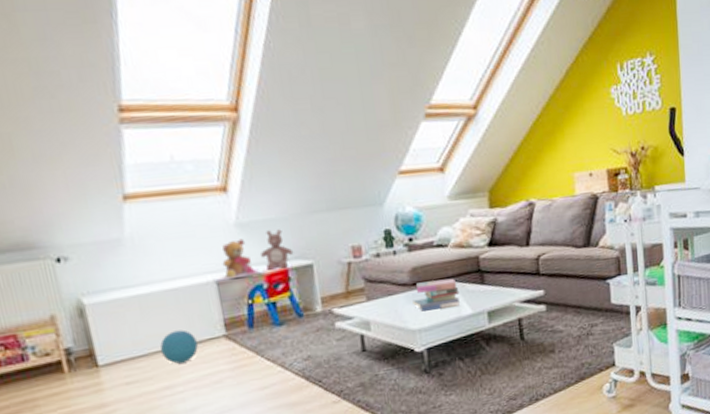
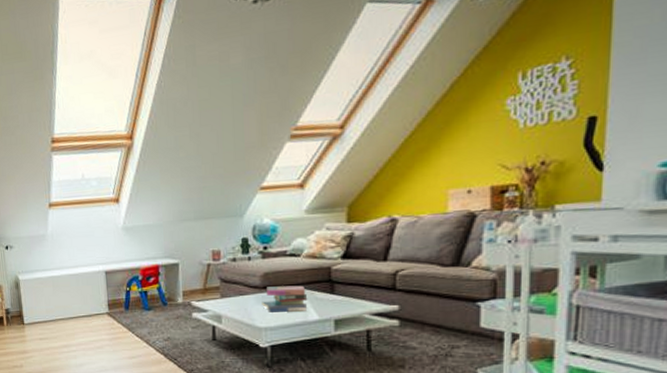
ball: present [160,329,198,364] -> none [63,305,88,330]
teddy bear: present [213,238,261,282] -> none [103,239,138,271]
stuffed animal: present [259,229,294,270] -> none [138,233,165,266]

